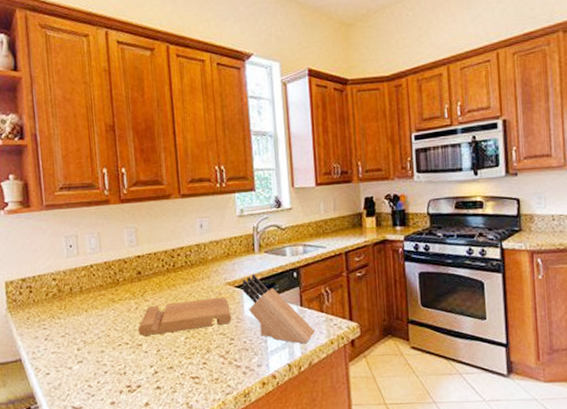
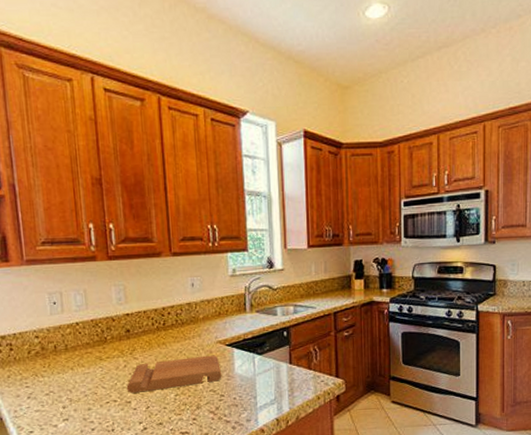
knife block: present [242,273,315,344] -> none [233,332,303,400]

